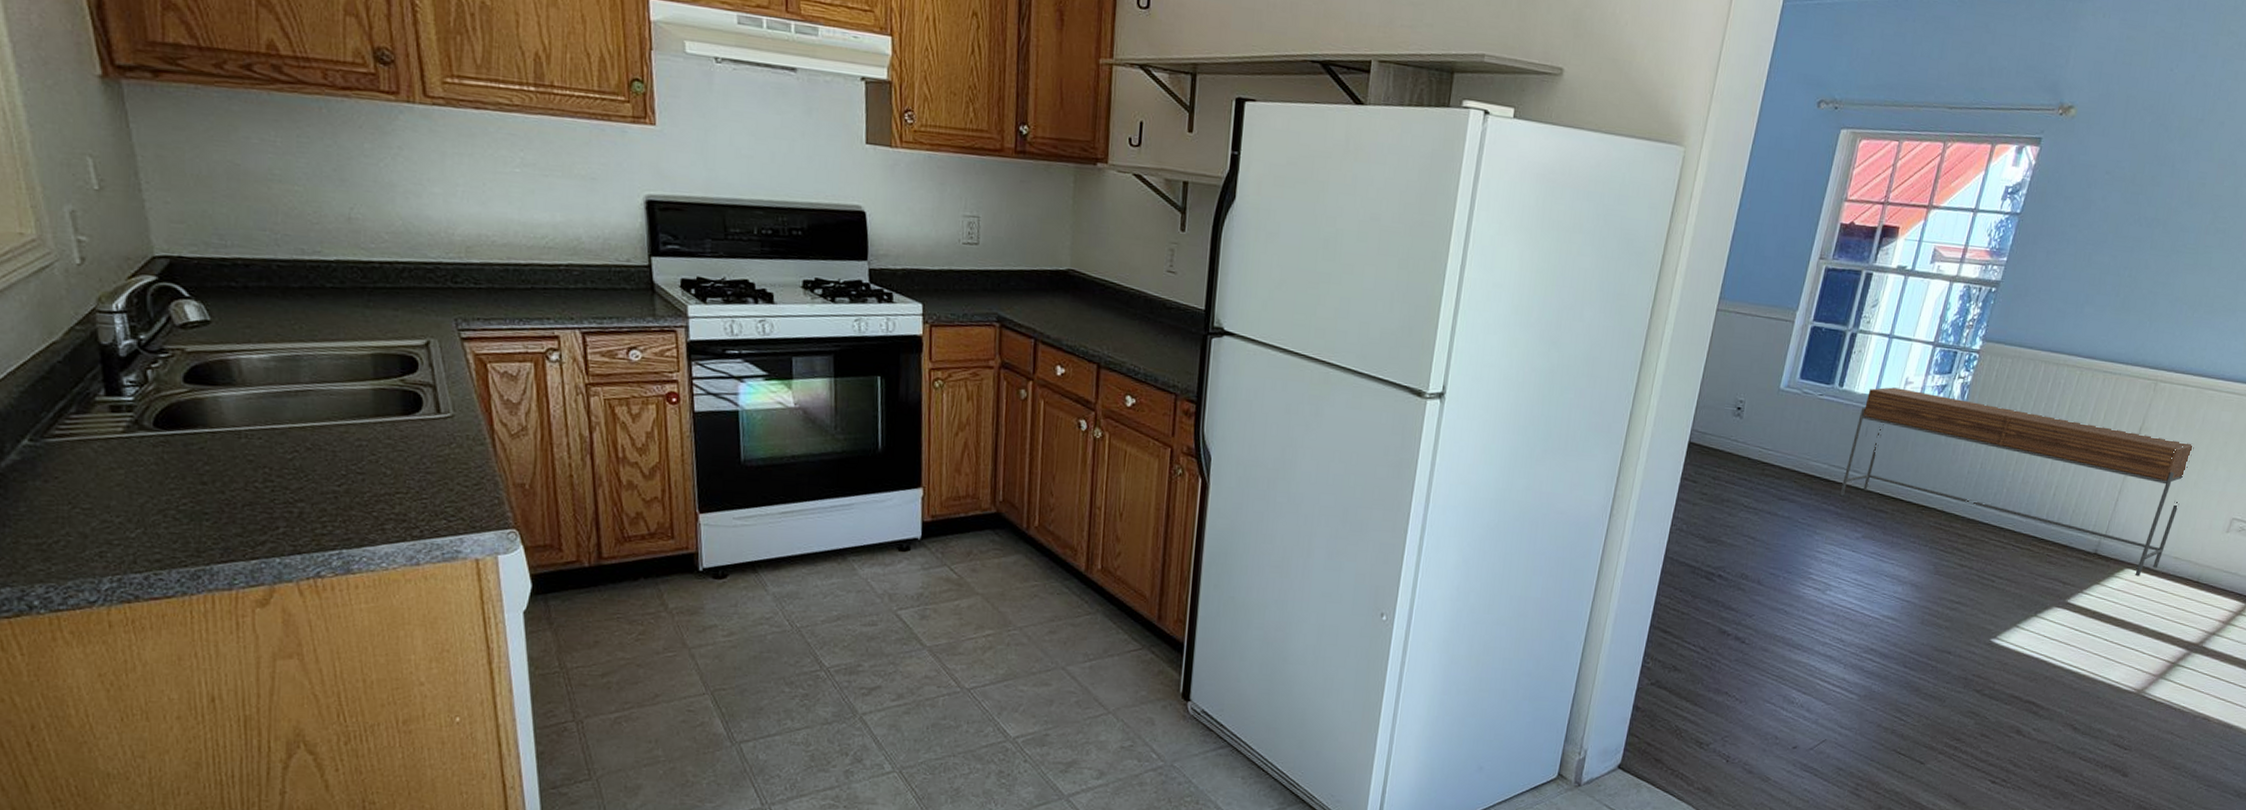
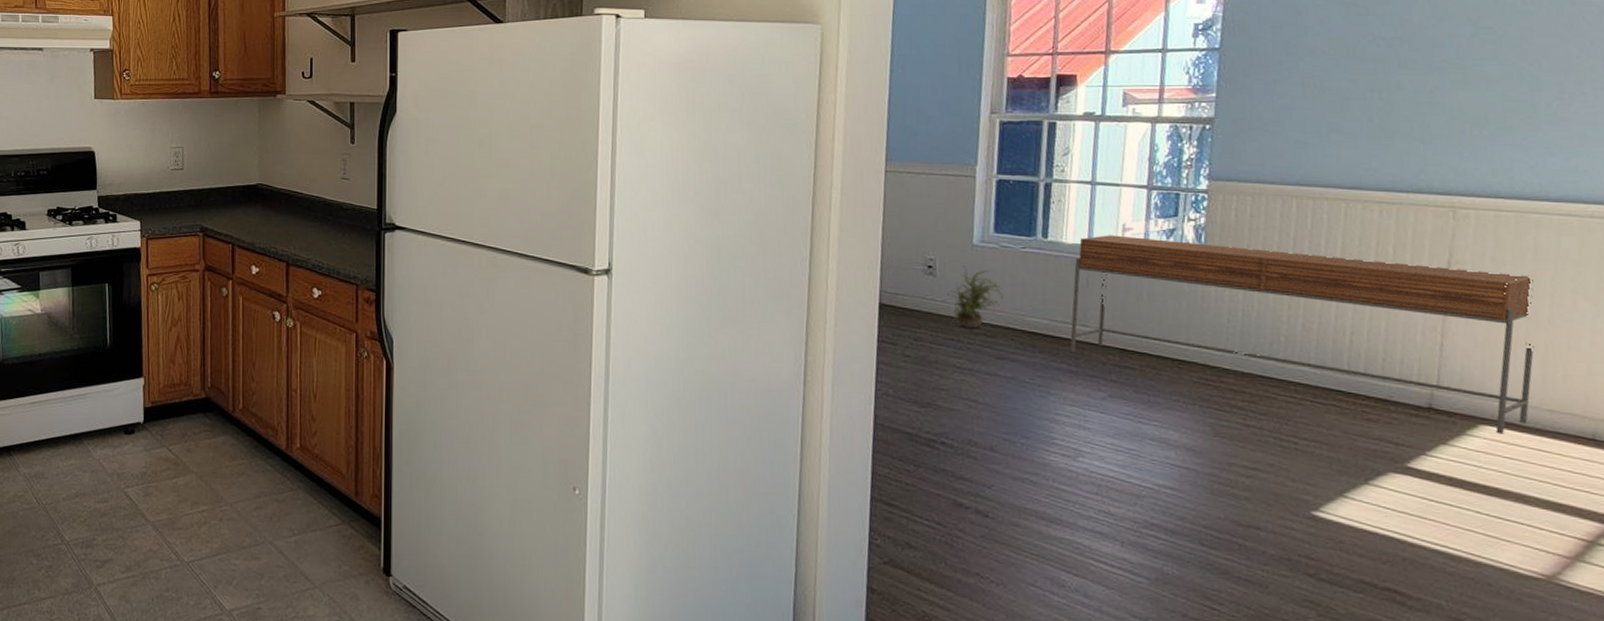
potted plant: none [1748,409,1797,470] -> present [947,265,1004,329]

